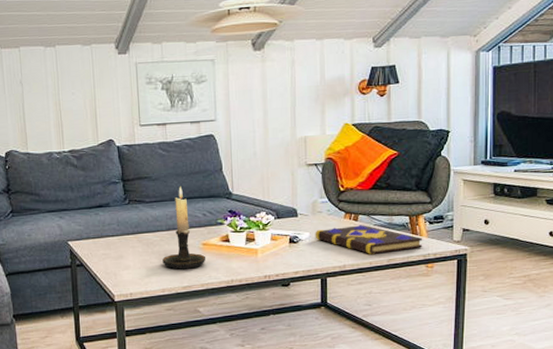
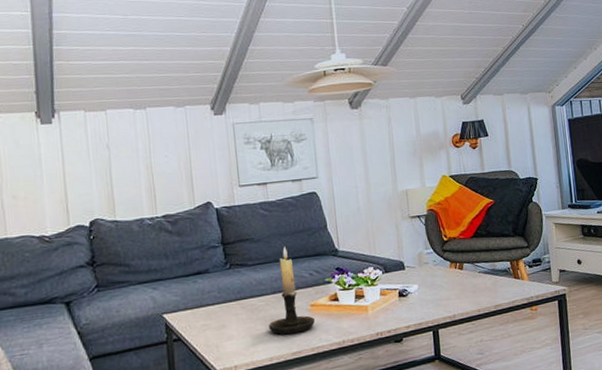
book: present [315,225,423,254] -> none [423,273,525,302]

